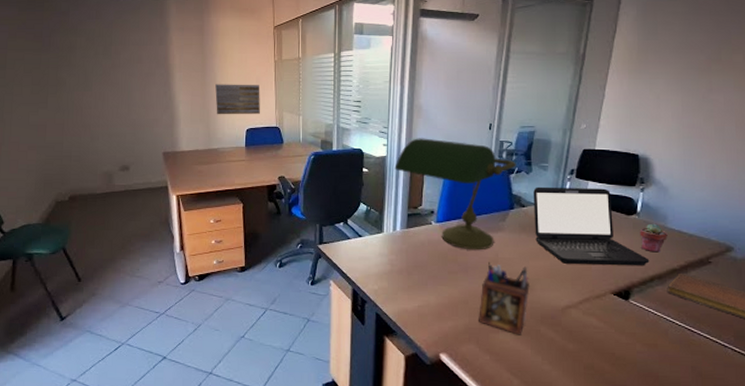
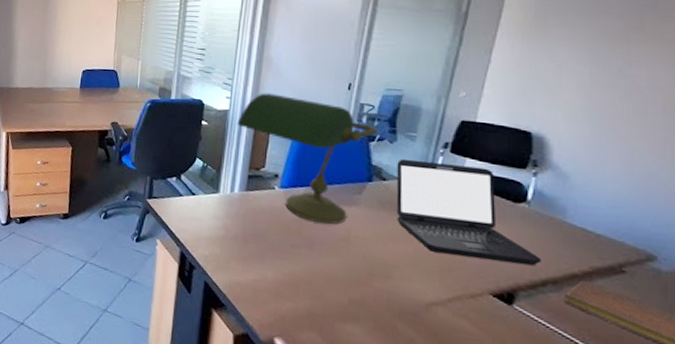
wall art: present [215,84,260,115] -> none [54,22,101,55]
desk organizer: present [479,262,530,335] -> none [323,239,387,330]
potted succulent: present [639,223,668,253] -> none [530,215,567,252]

